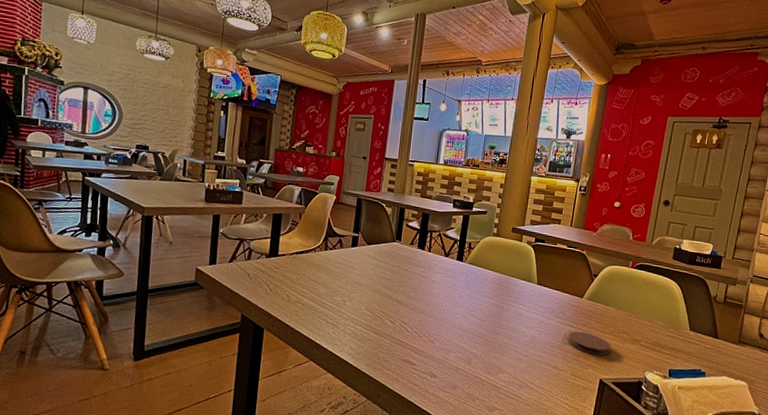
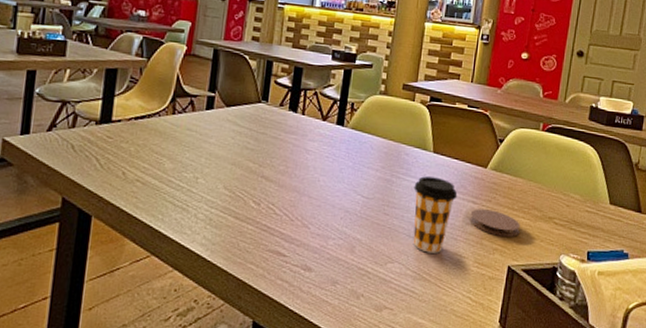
coffee cup: none [519,304,558,367] -> present [413,176,458,253]

